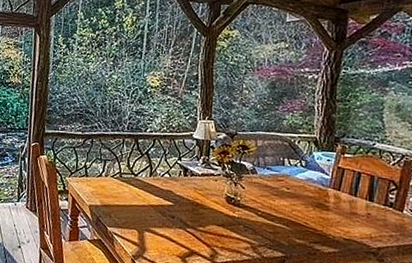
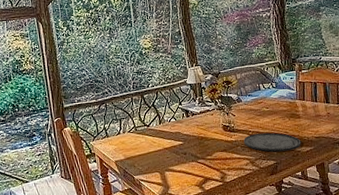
plate: none [248,215,323,247] -> present [243,132,301,152]

